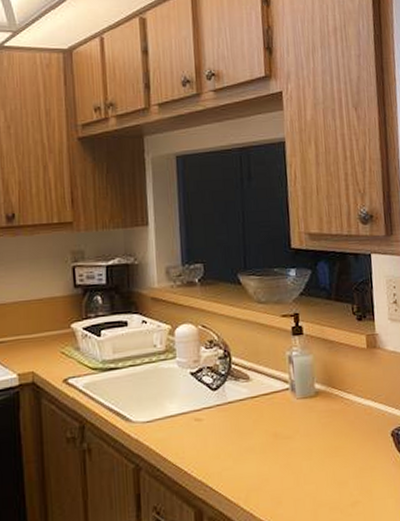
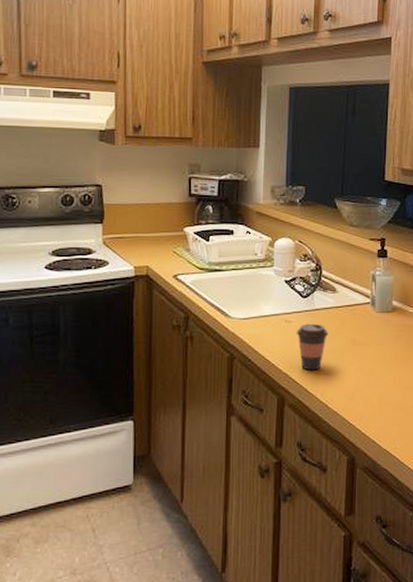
coffee cup: none [208,418,246,475] -> present [296,323,329,371]

